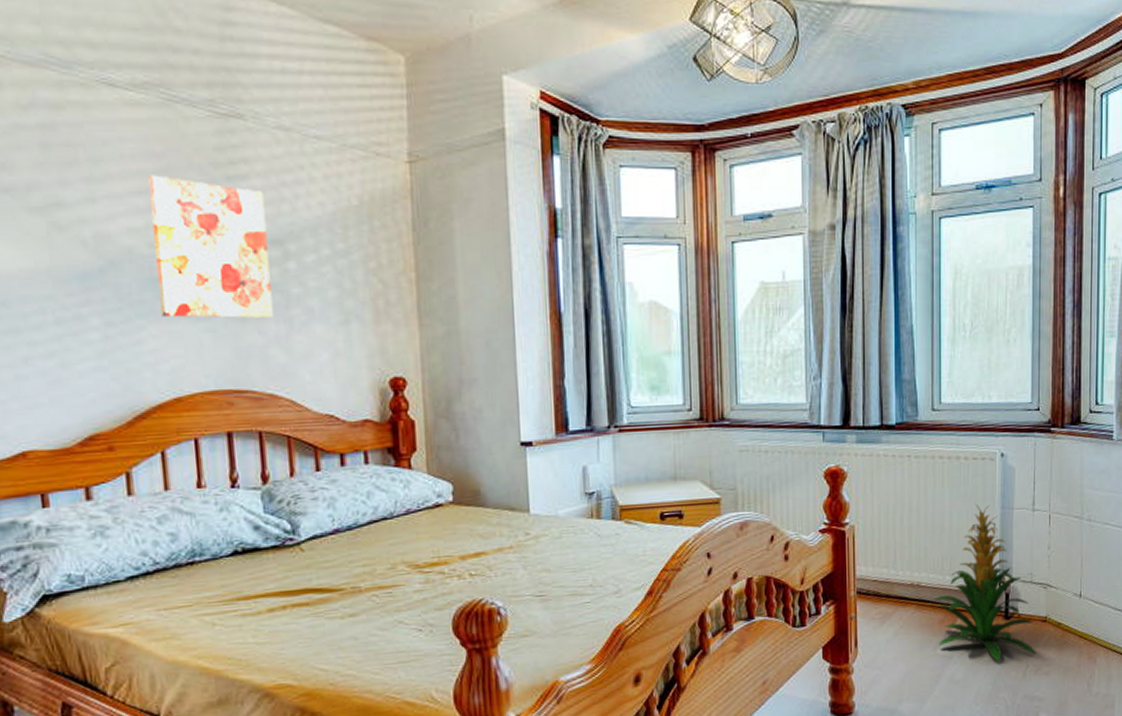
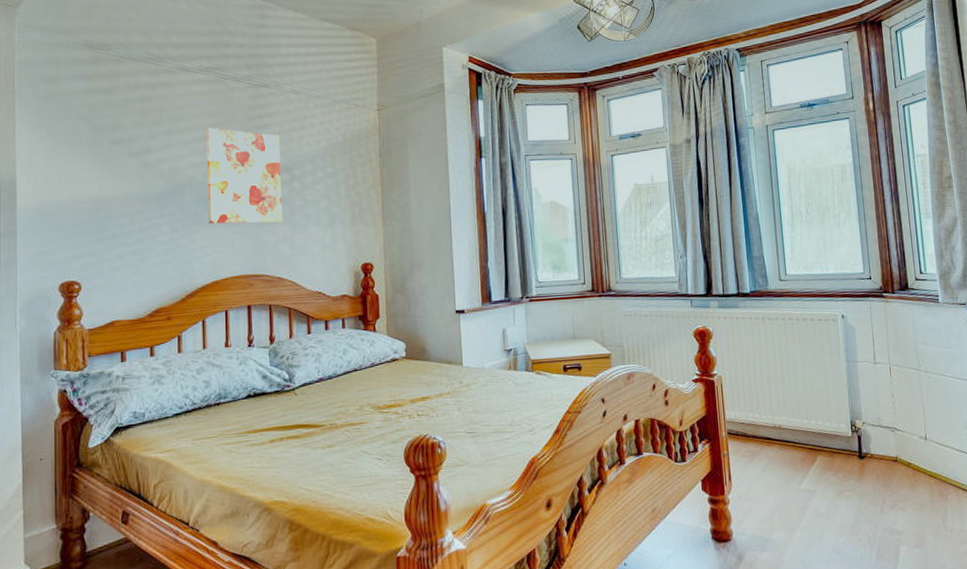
indoor plant: present [934,504,1036,662] -> none [794,358,891,497]

